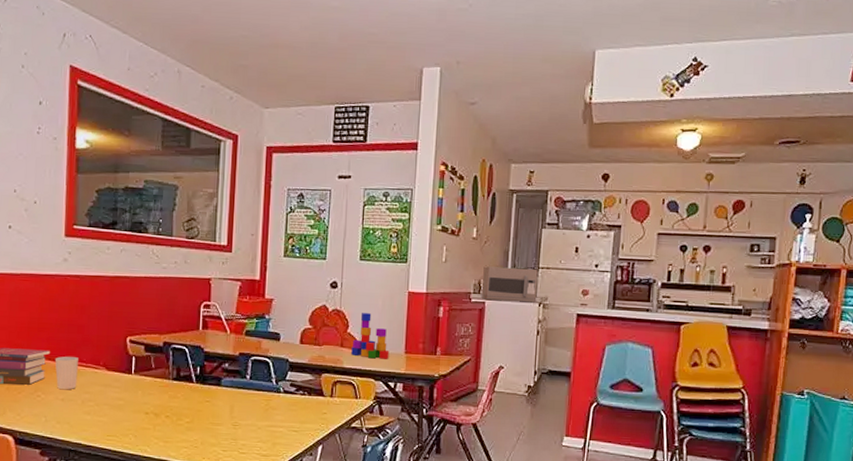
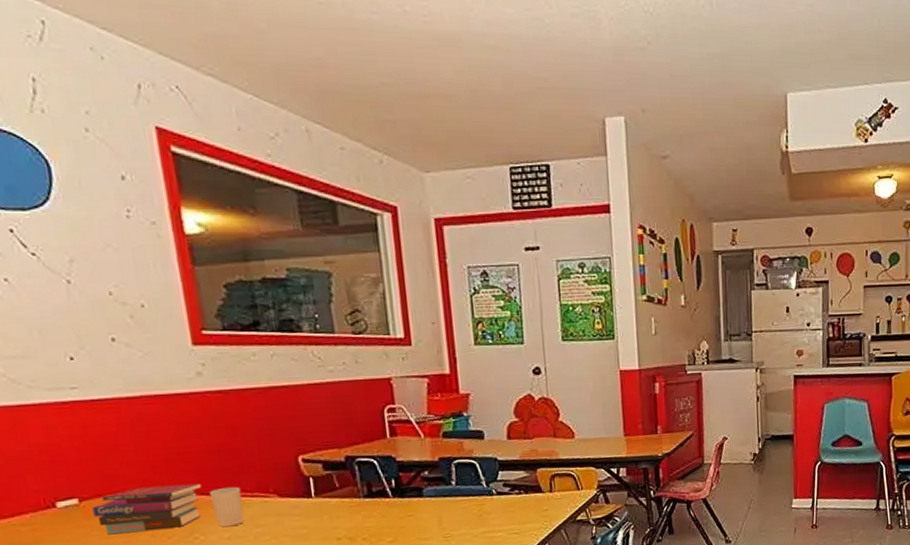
toy blocks: present [351,313,389,359] -> none [566,398,608,446]
microwave: present [481,266,538,303] -> none [696,333,753,370]

